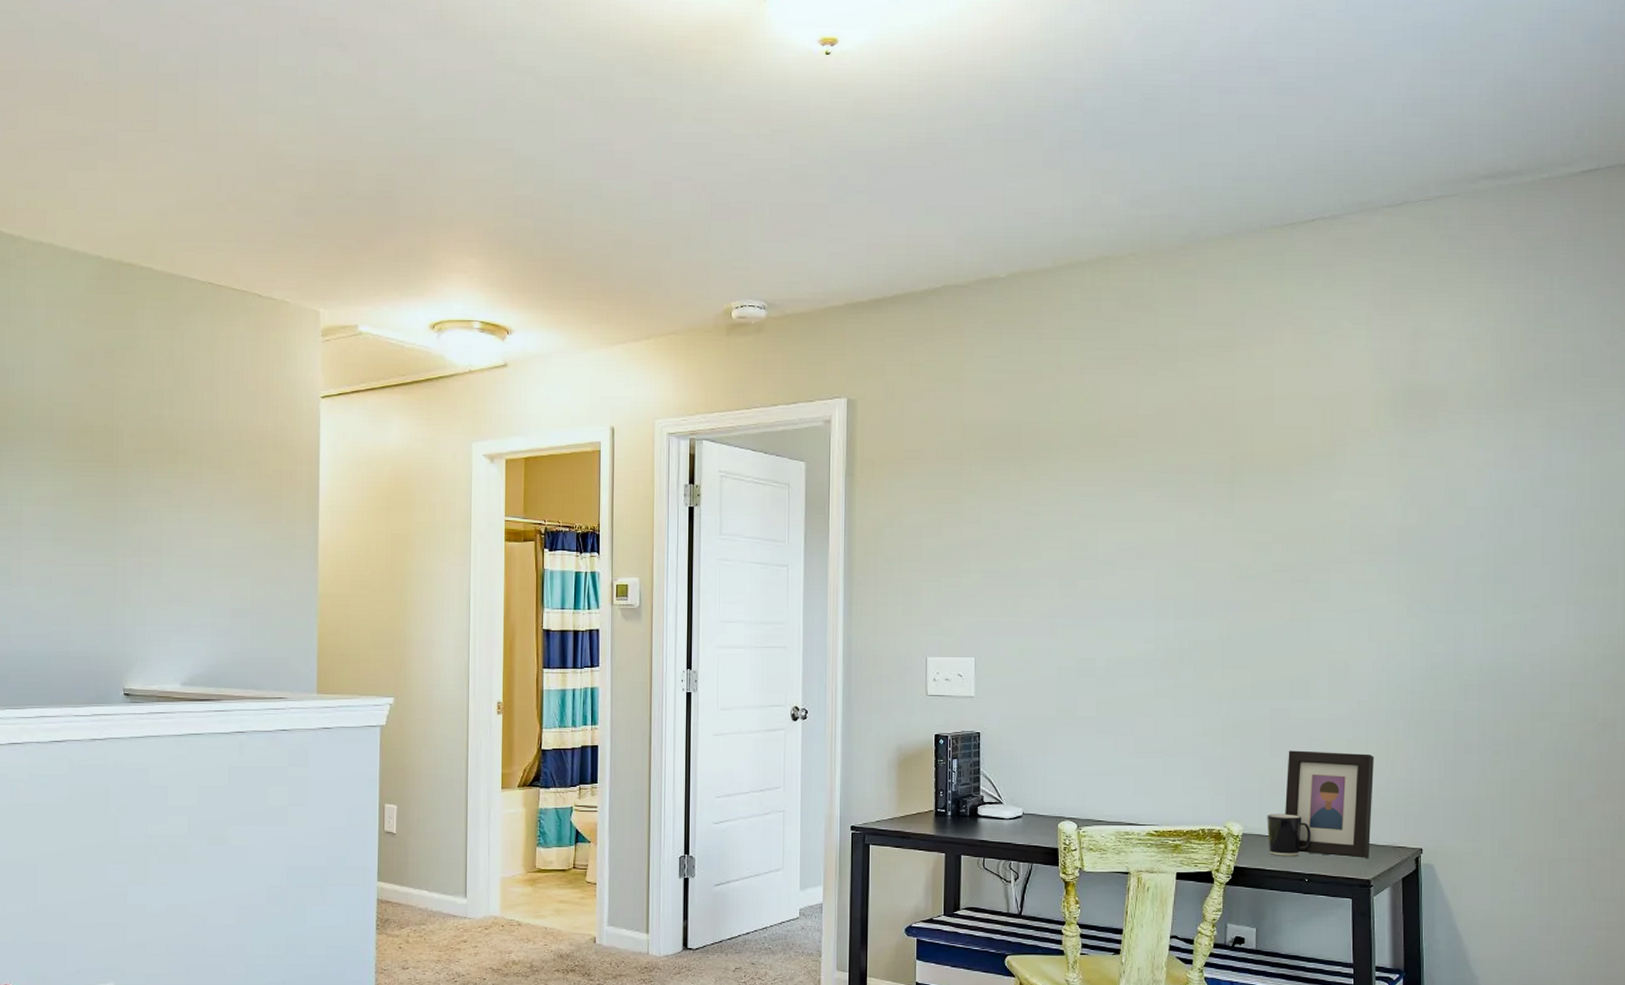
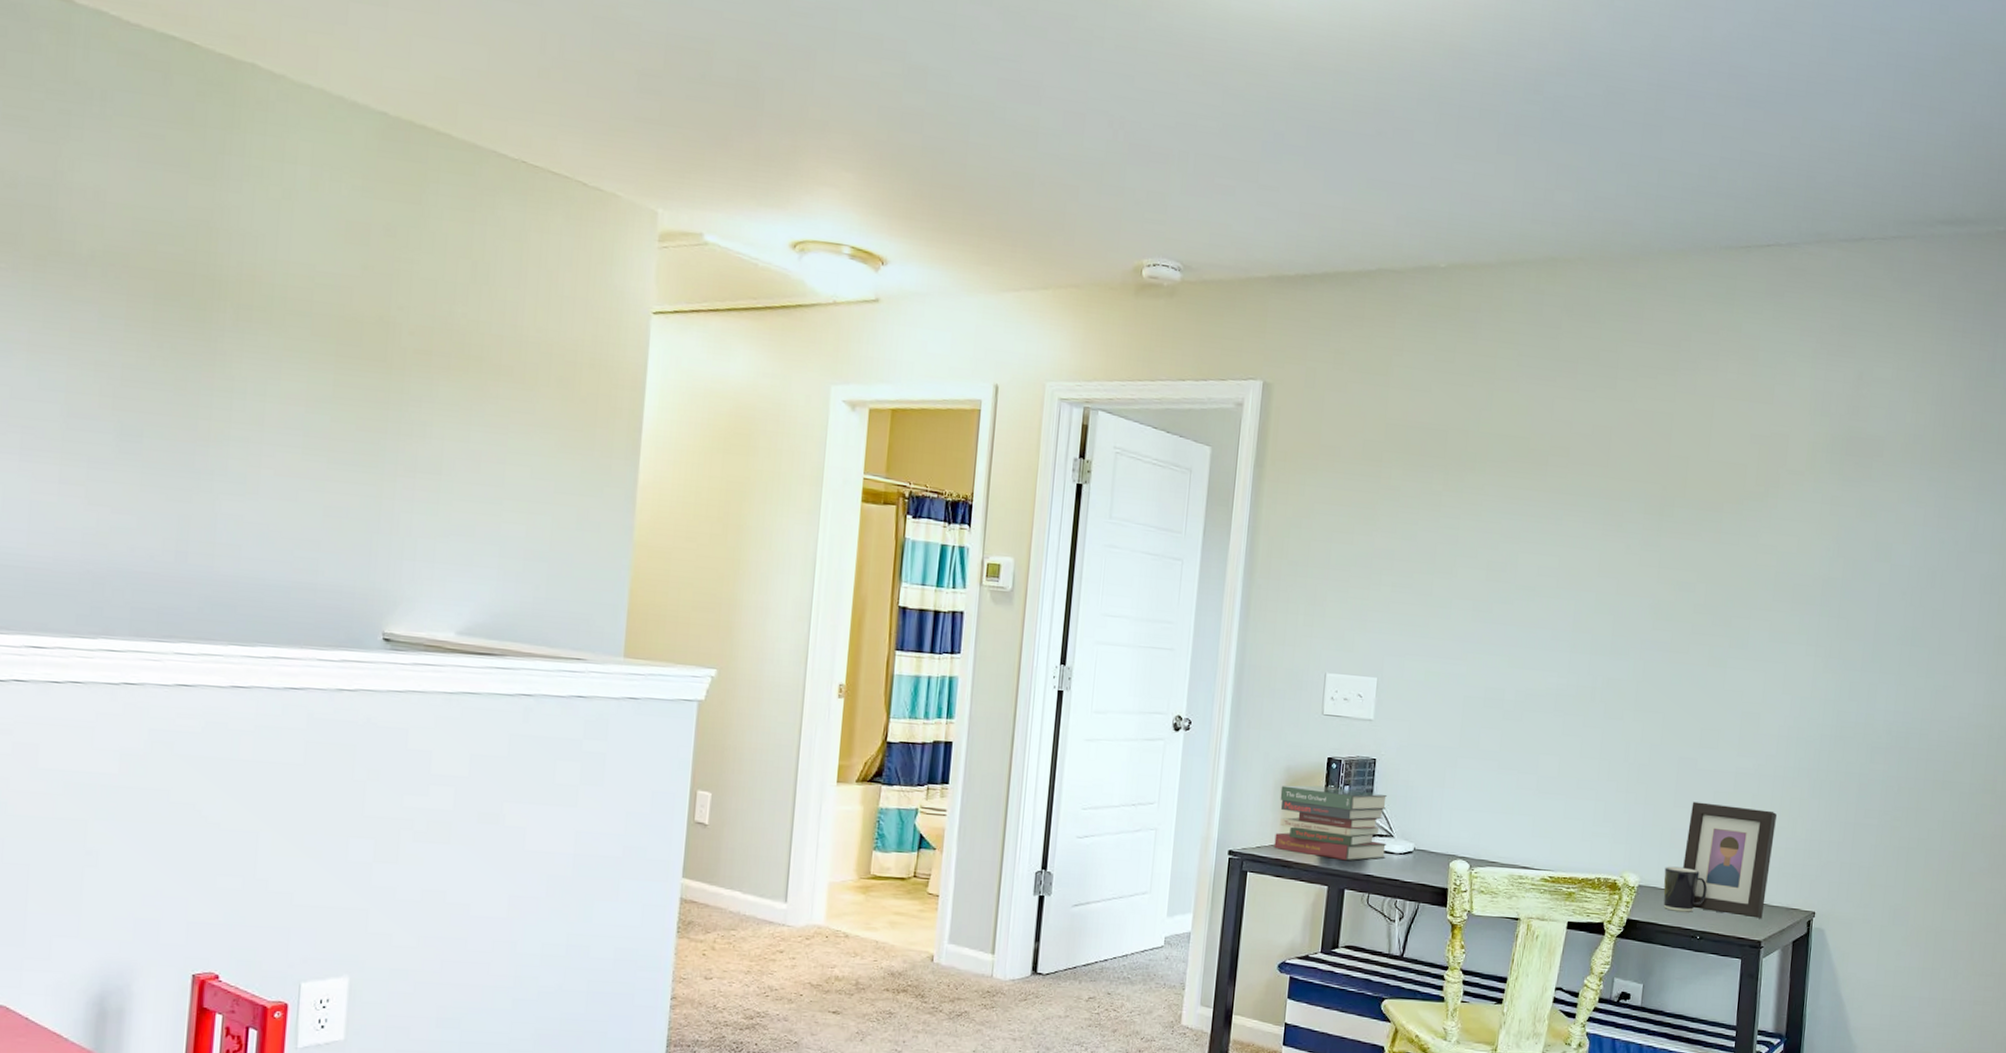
books: none [892,761,997,829] -> present [1274,785,1387,861]

